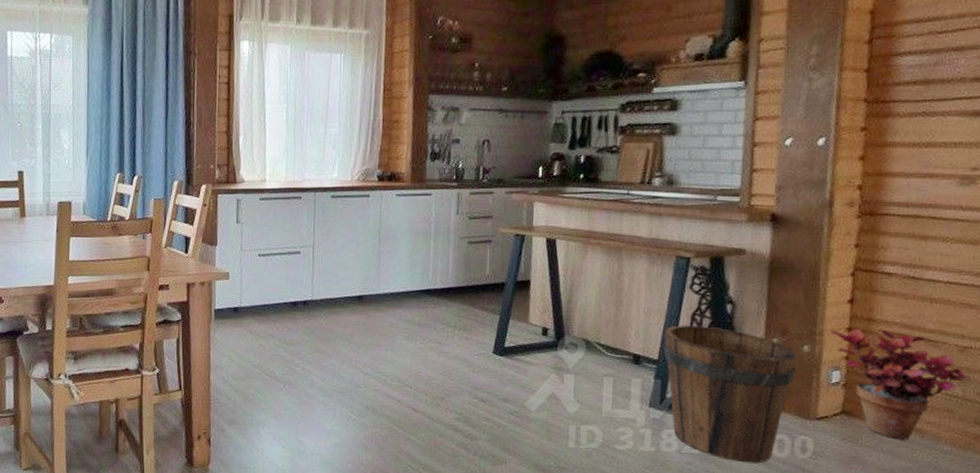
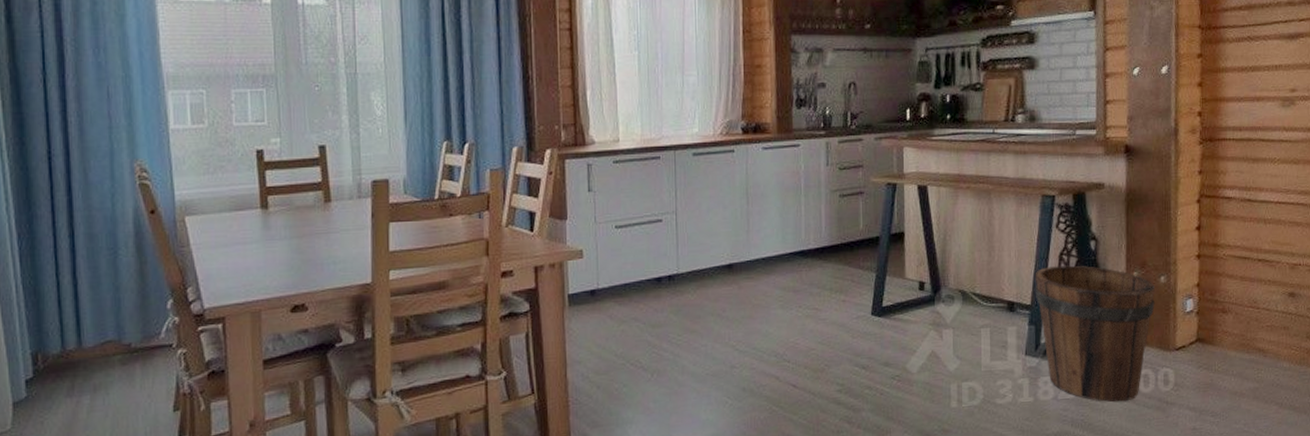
potted plant: present [830,329,970,439] -> none [1182,253,1301,361]

